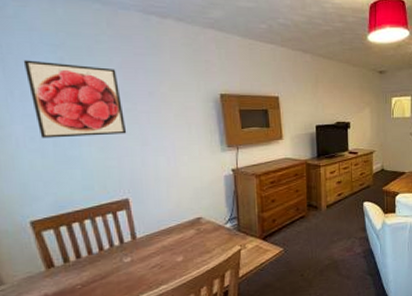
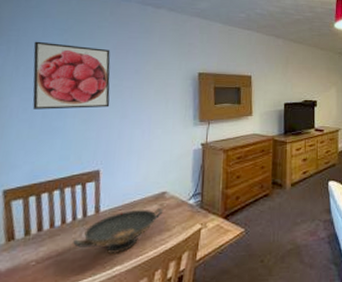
decorative bowl: none [113,233,201,275] -> present [71,208,163,254]

